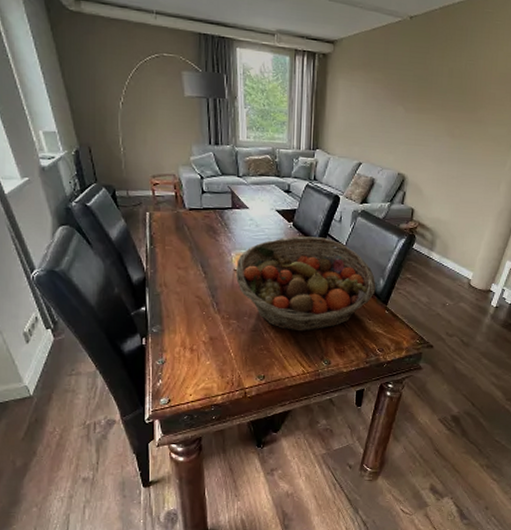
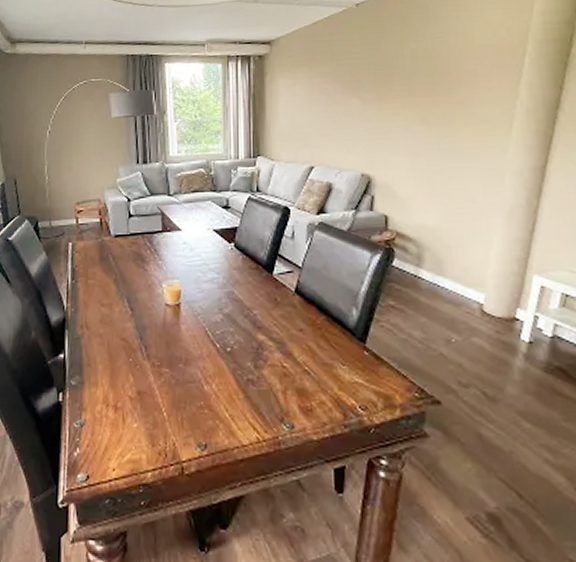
fruit basket: present [236,236,376,332] -> none [168,259,348,382]

